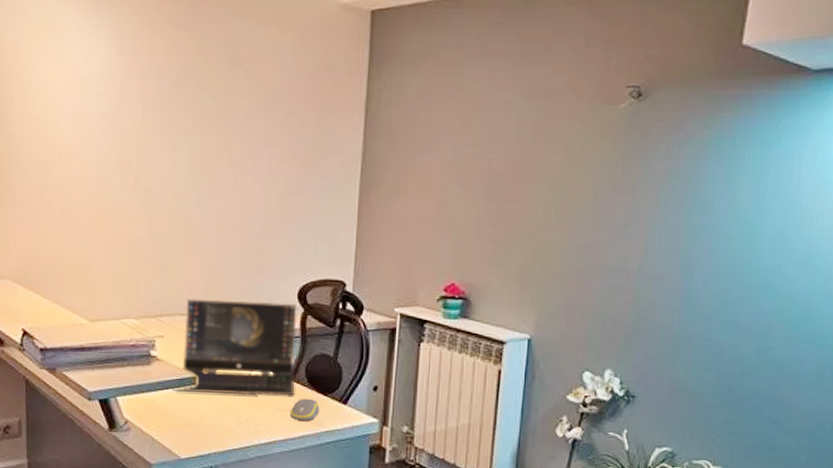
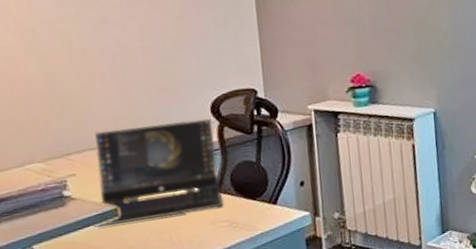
computer mouse: present [289,398,320,421] -> none [221,205,251,230]

